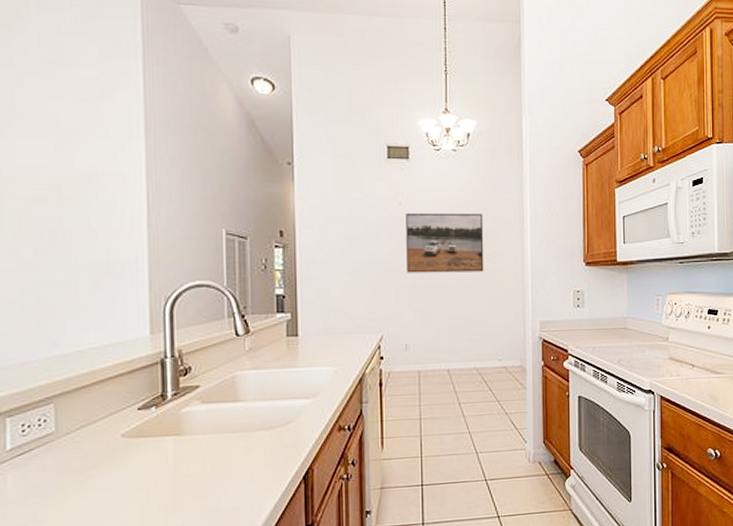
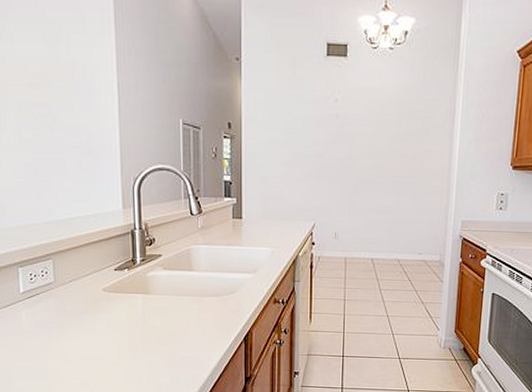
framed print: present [406,212,484,273] -> none [339,109,415,170]

